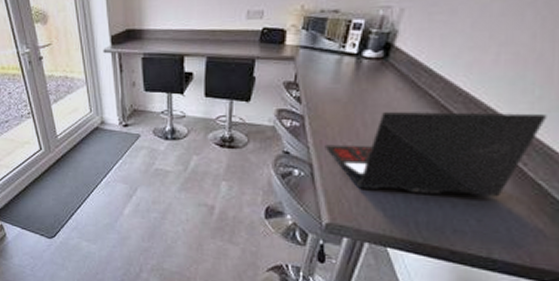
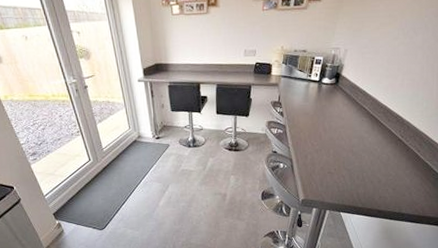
laptop: present [325,111,547,197] -> none [300,118,430,175]

